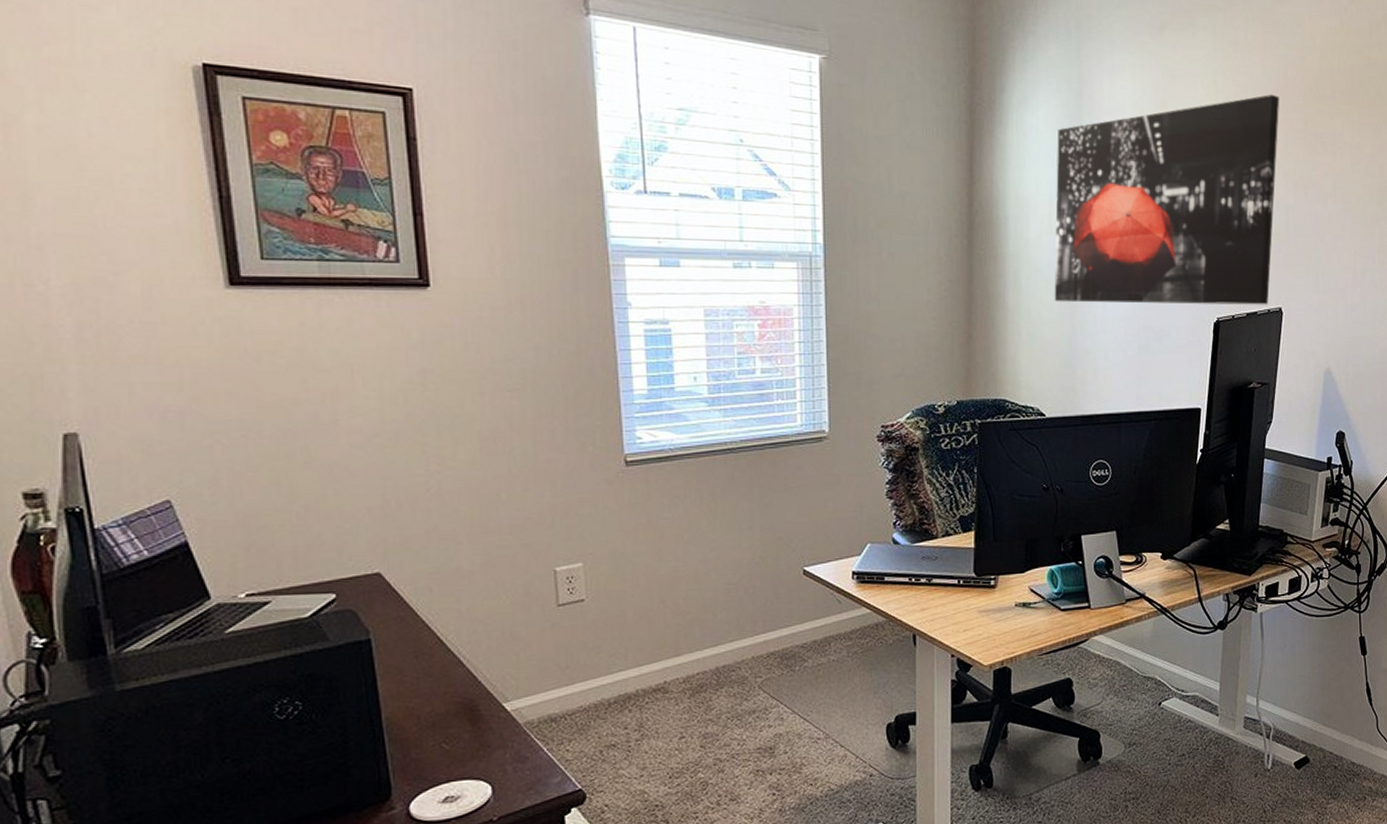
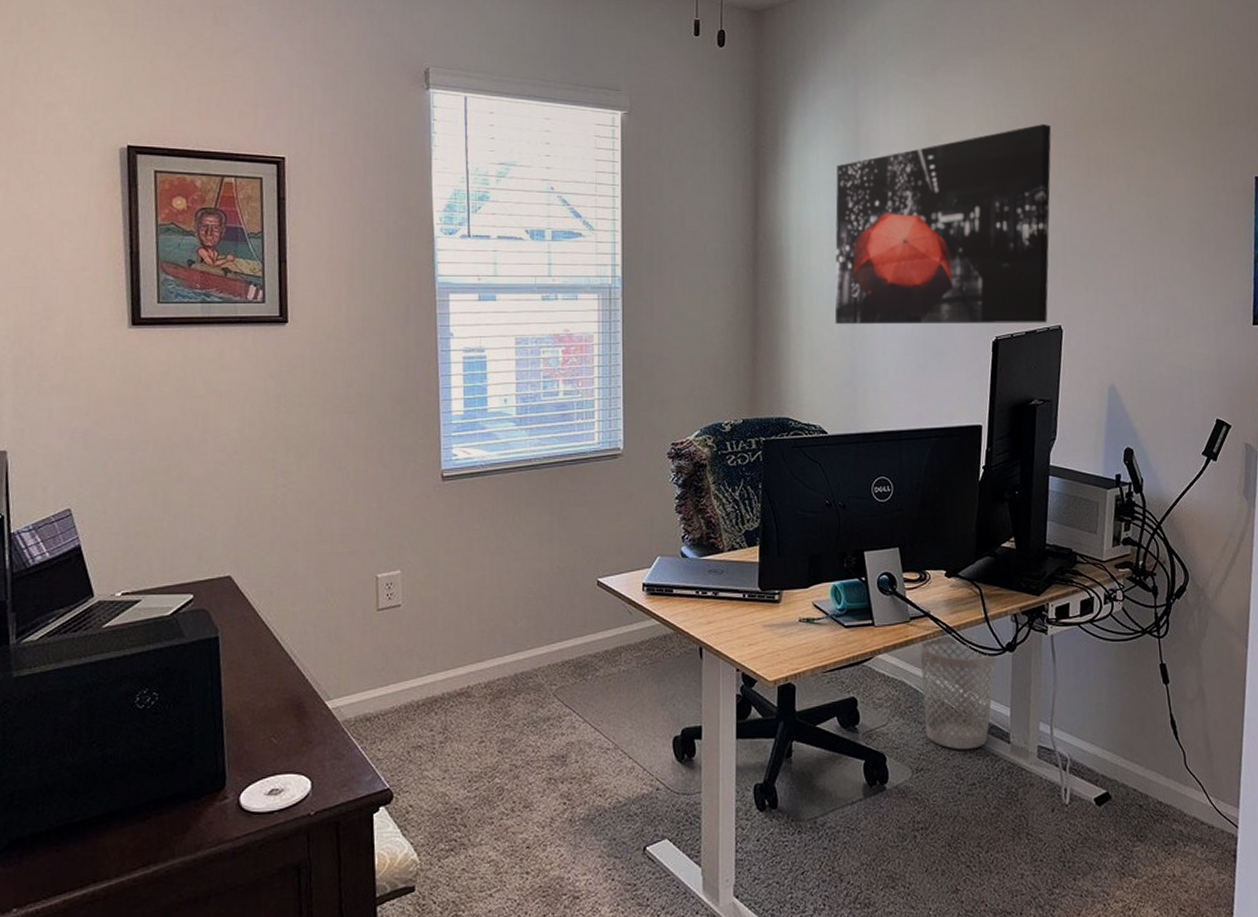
wastebasket: none [1134,614,1208,724] -> present [919,634,996,750]

